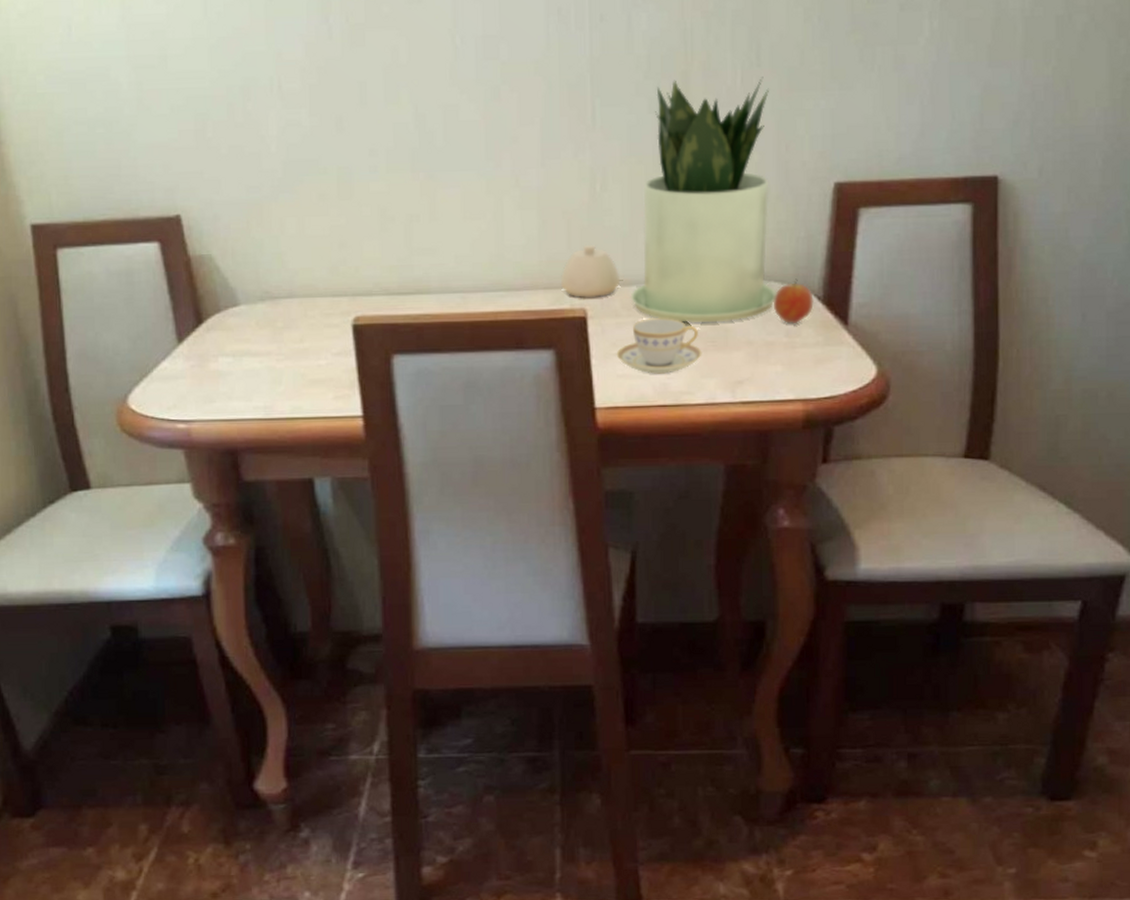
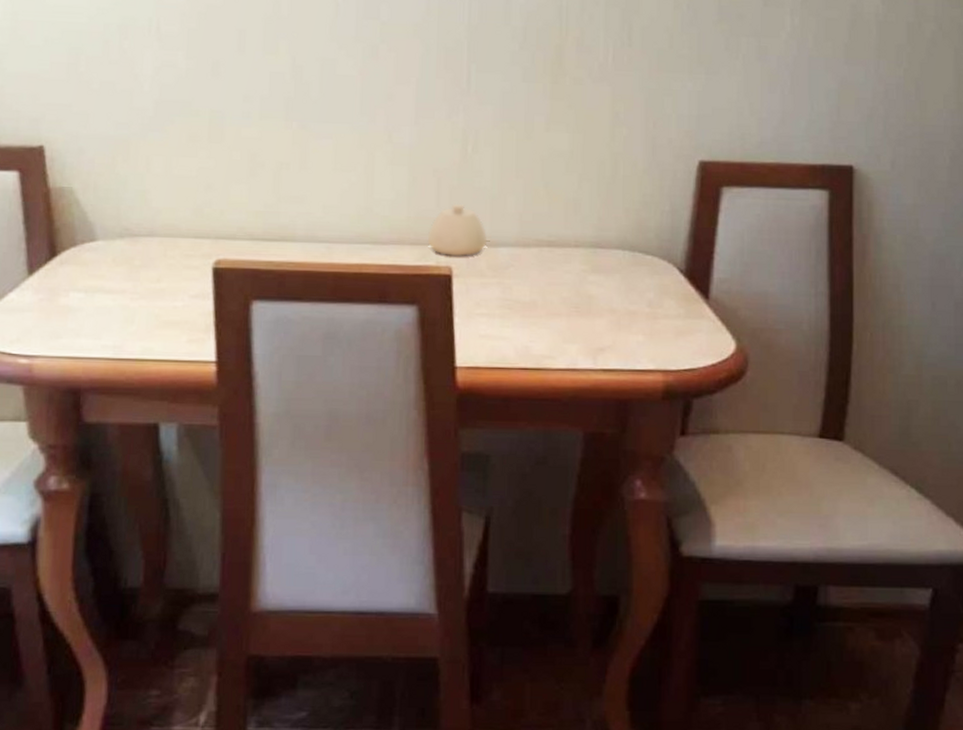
teacup: present [616,317,702,374] -> none [479,279,565,337]
planter: present [630,77,776,324] -> none [496,52,640,289]
fruit: present [773,278,814,325] -> none [636,251,676,295]

